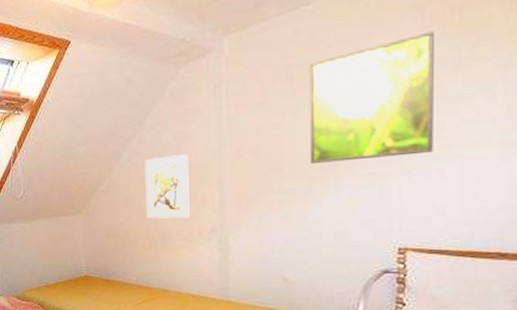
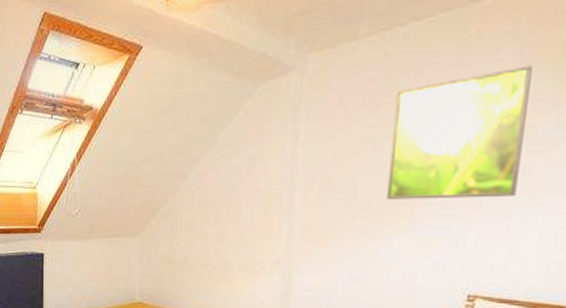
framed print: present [145,154,190,219] -> none [208,180,258,249]

